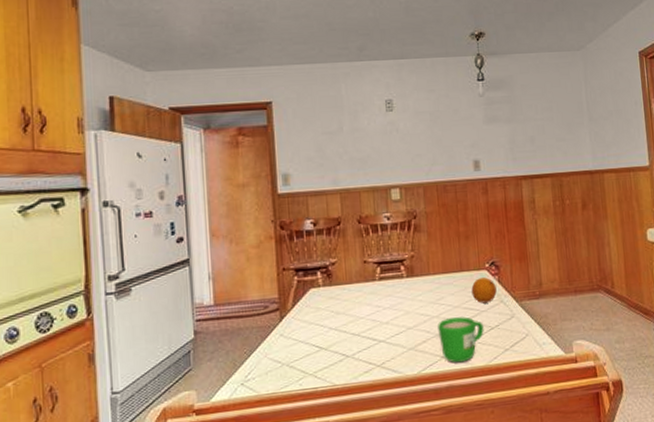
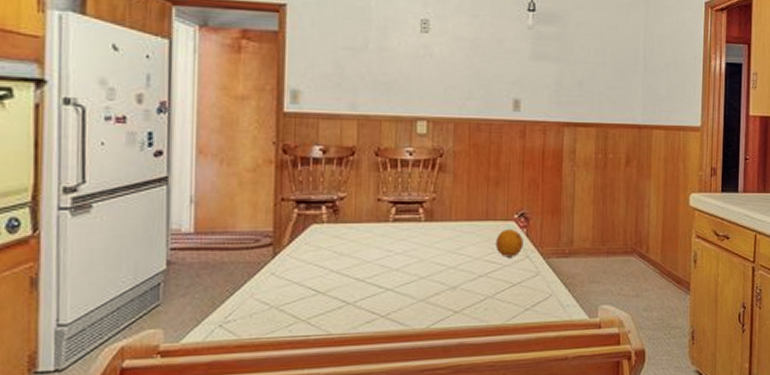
mug: present [438,316,484,363] -> none [454,270,505,320]

